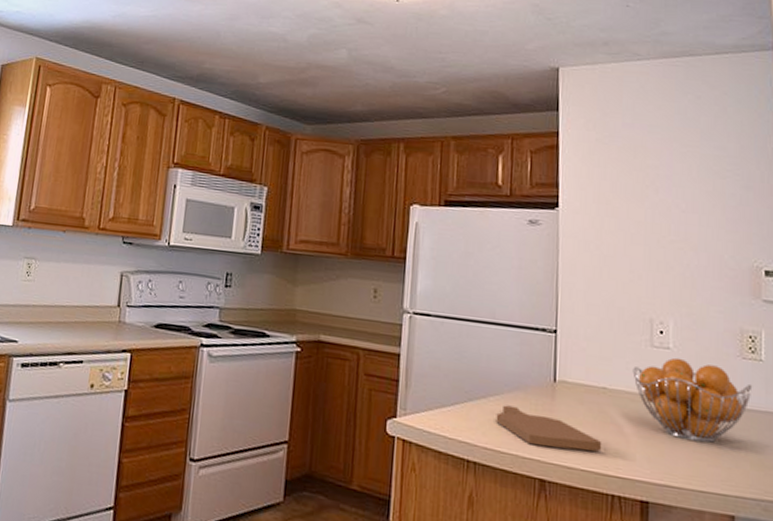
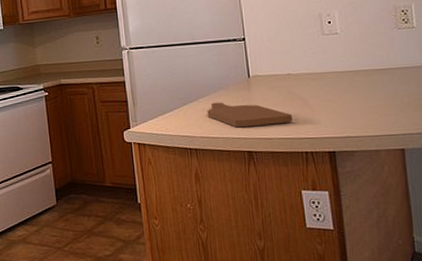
fruit basket: present [632,357,753,443] -> none [310,39,409,100]

